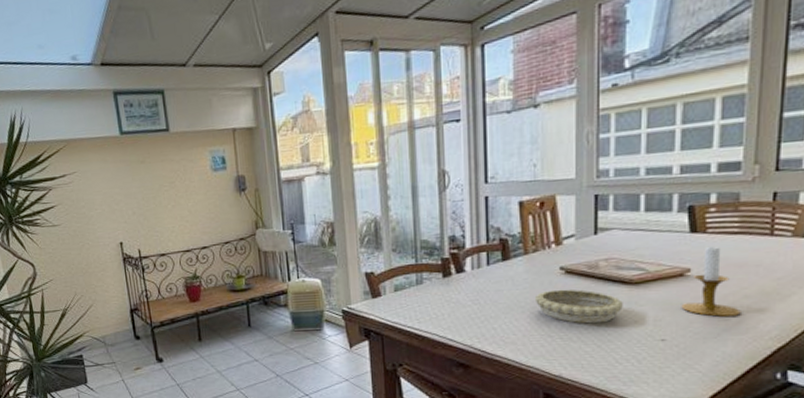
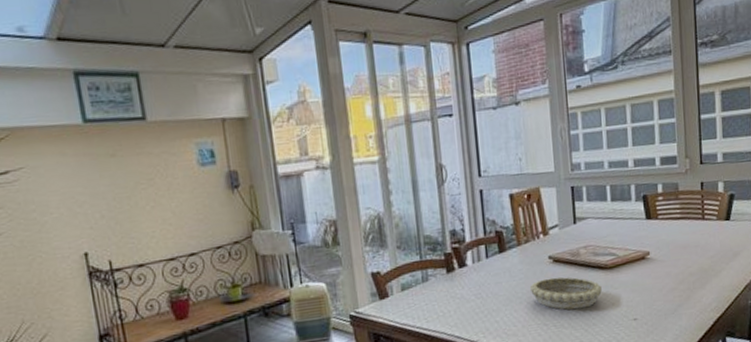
candlestick: present [681,246,741,317] -> none [646,230,689,294]

